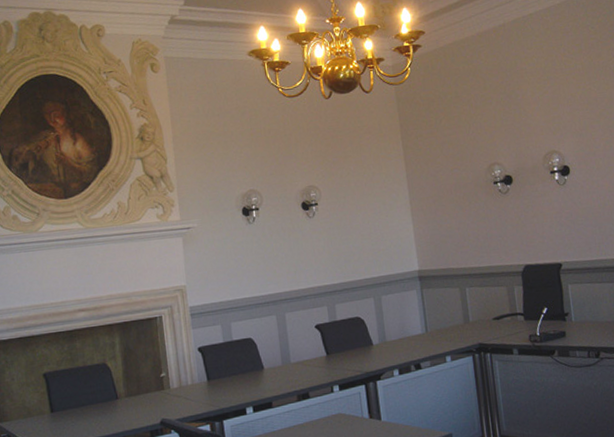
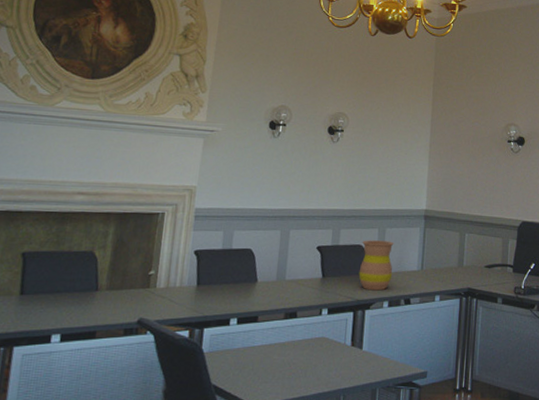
vase: none [360,308,398,361] -> present [358,240,394,291]

